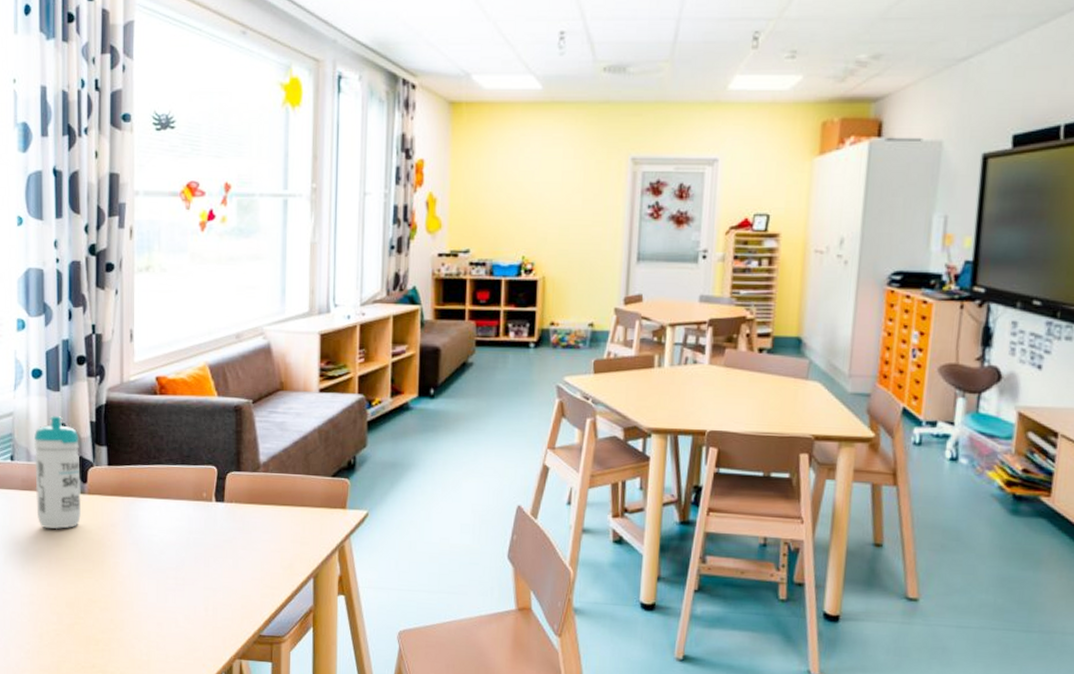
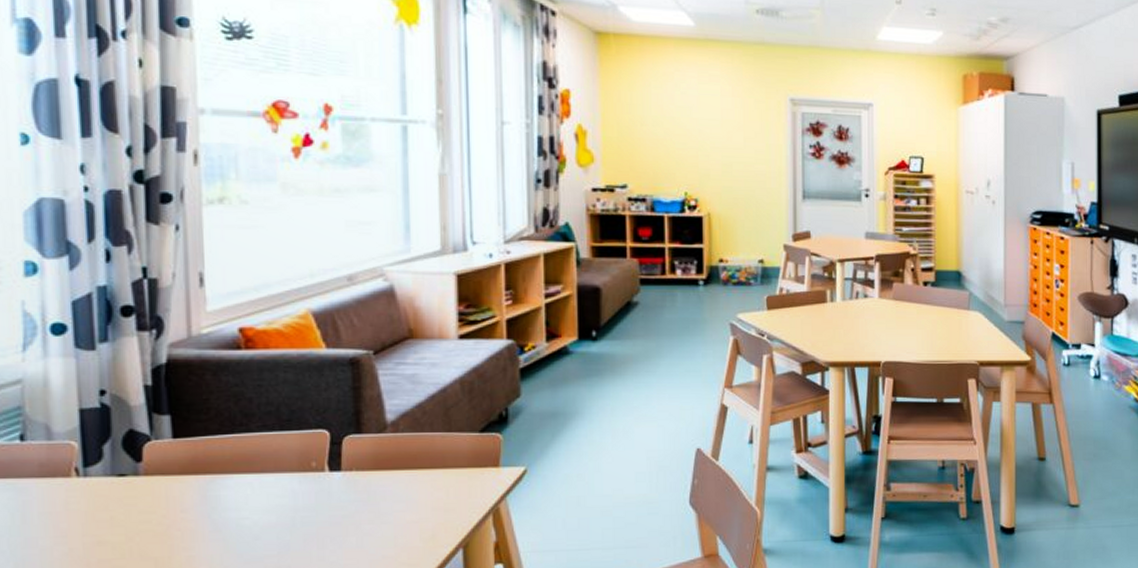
water bottle: present [34,415,82,530] -> none [57,380,135,524]

